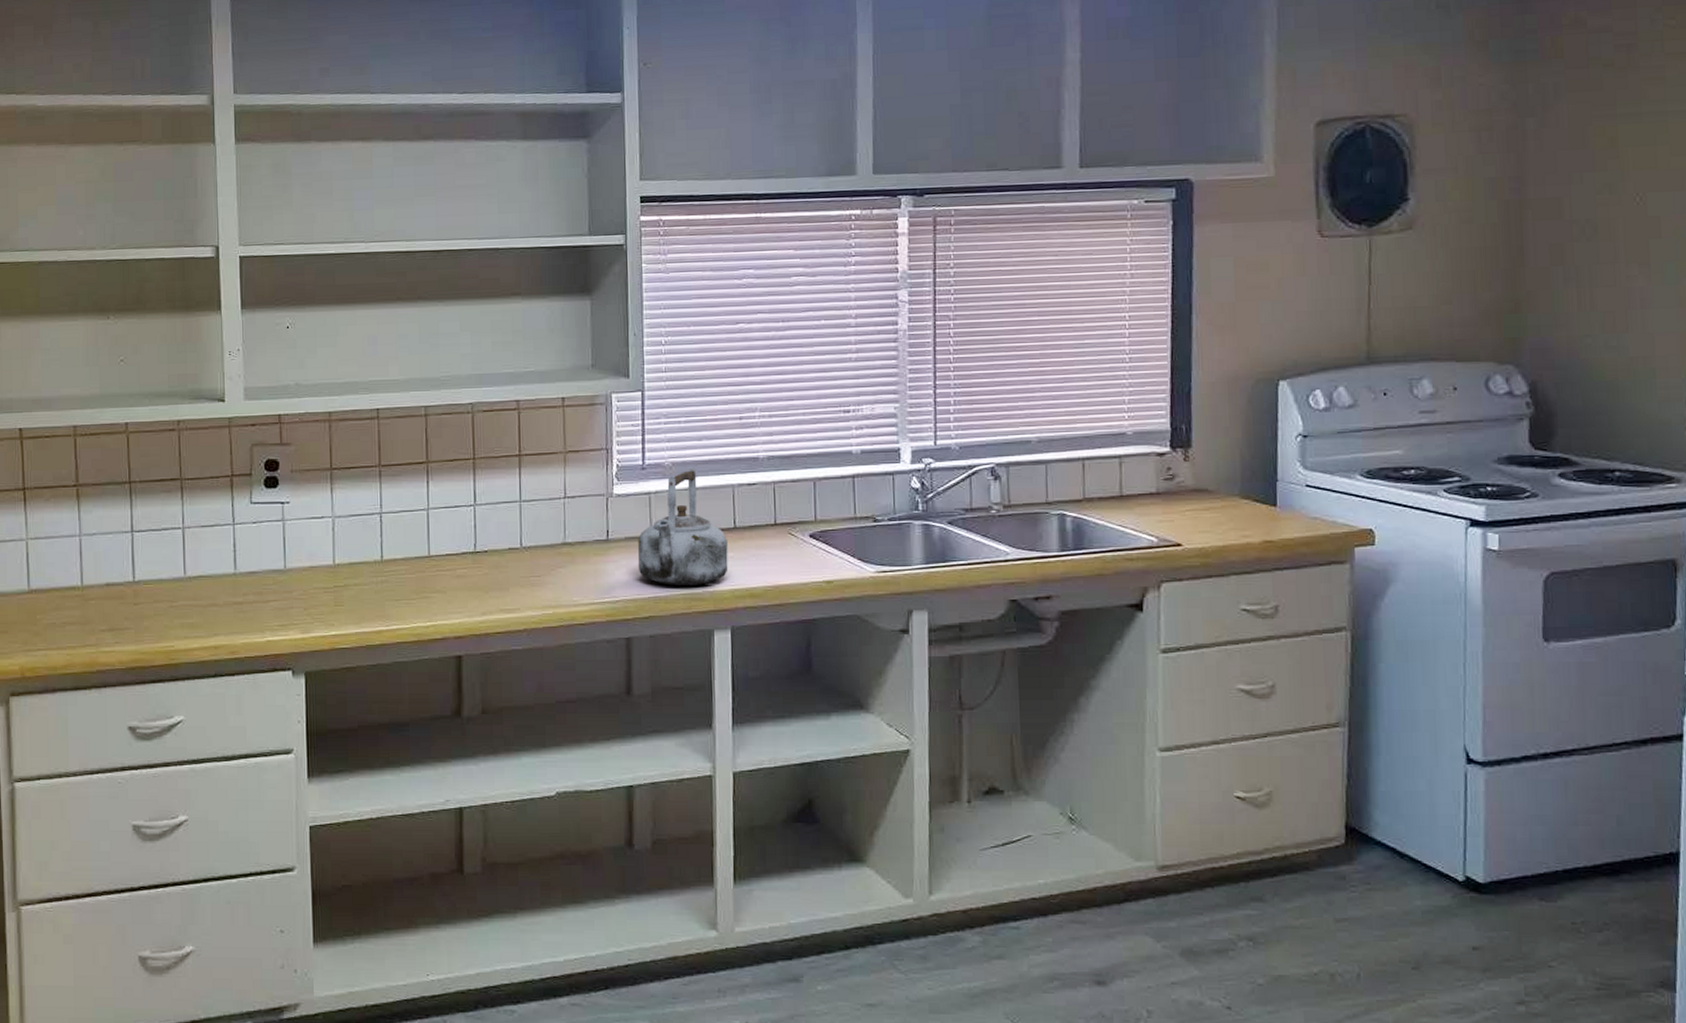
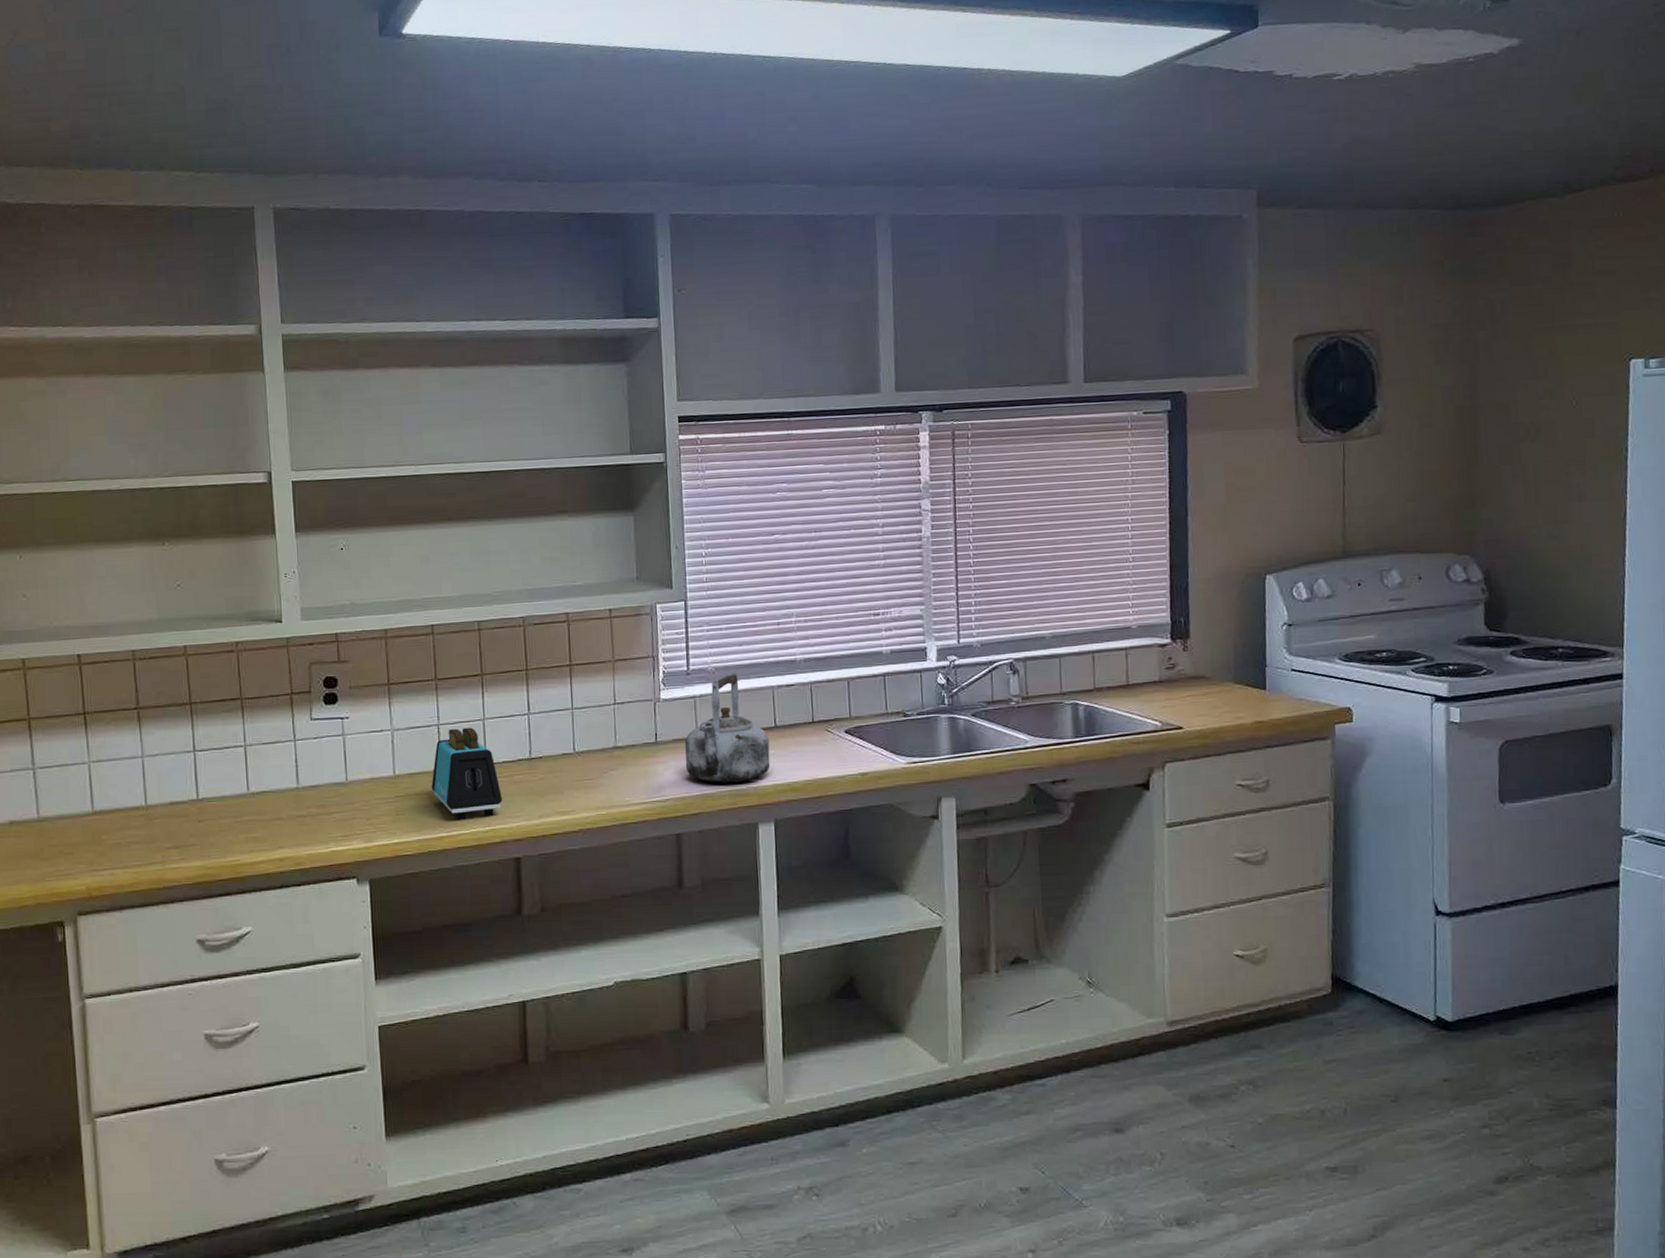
toaster: none [371,517,444,614] -> present [431,727,502,820]

